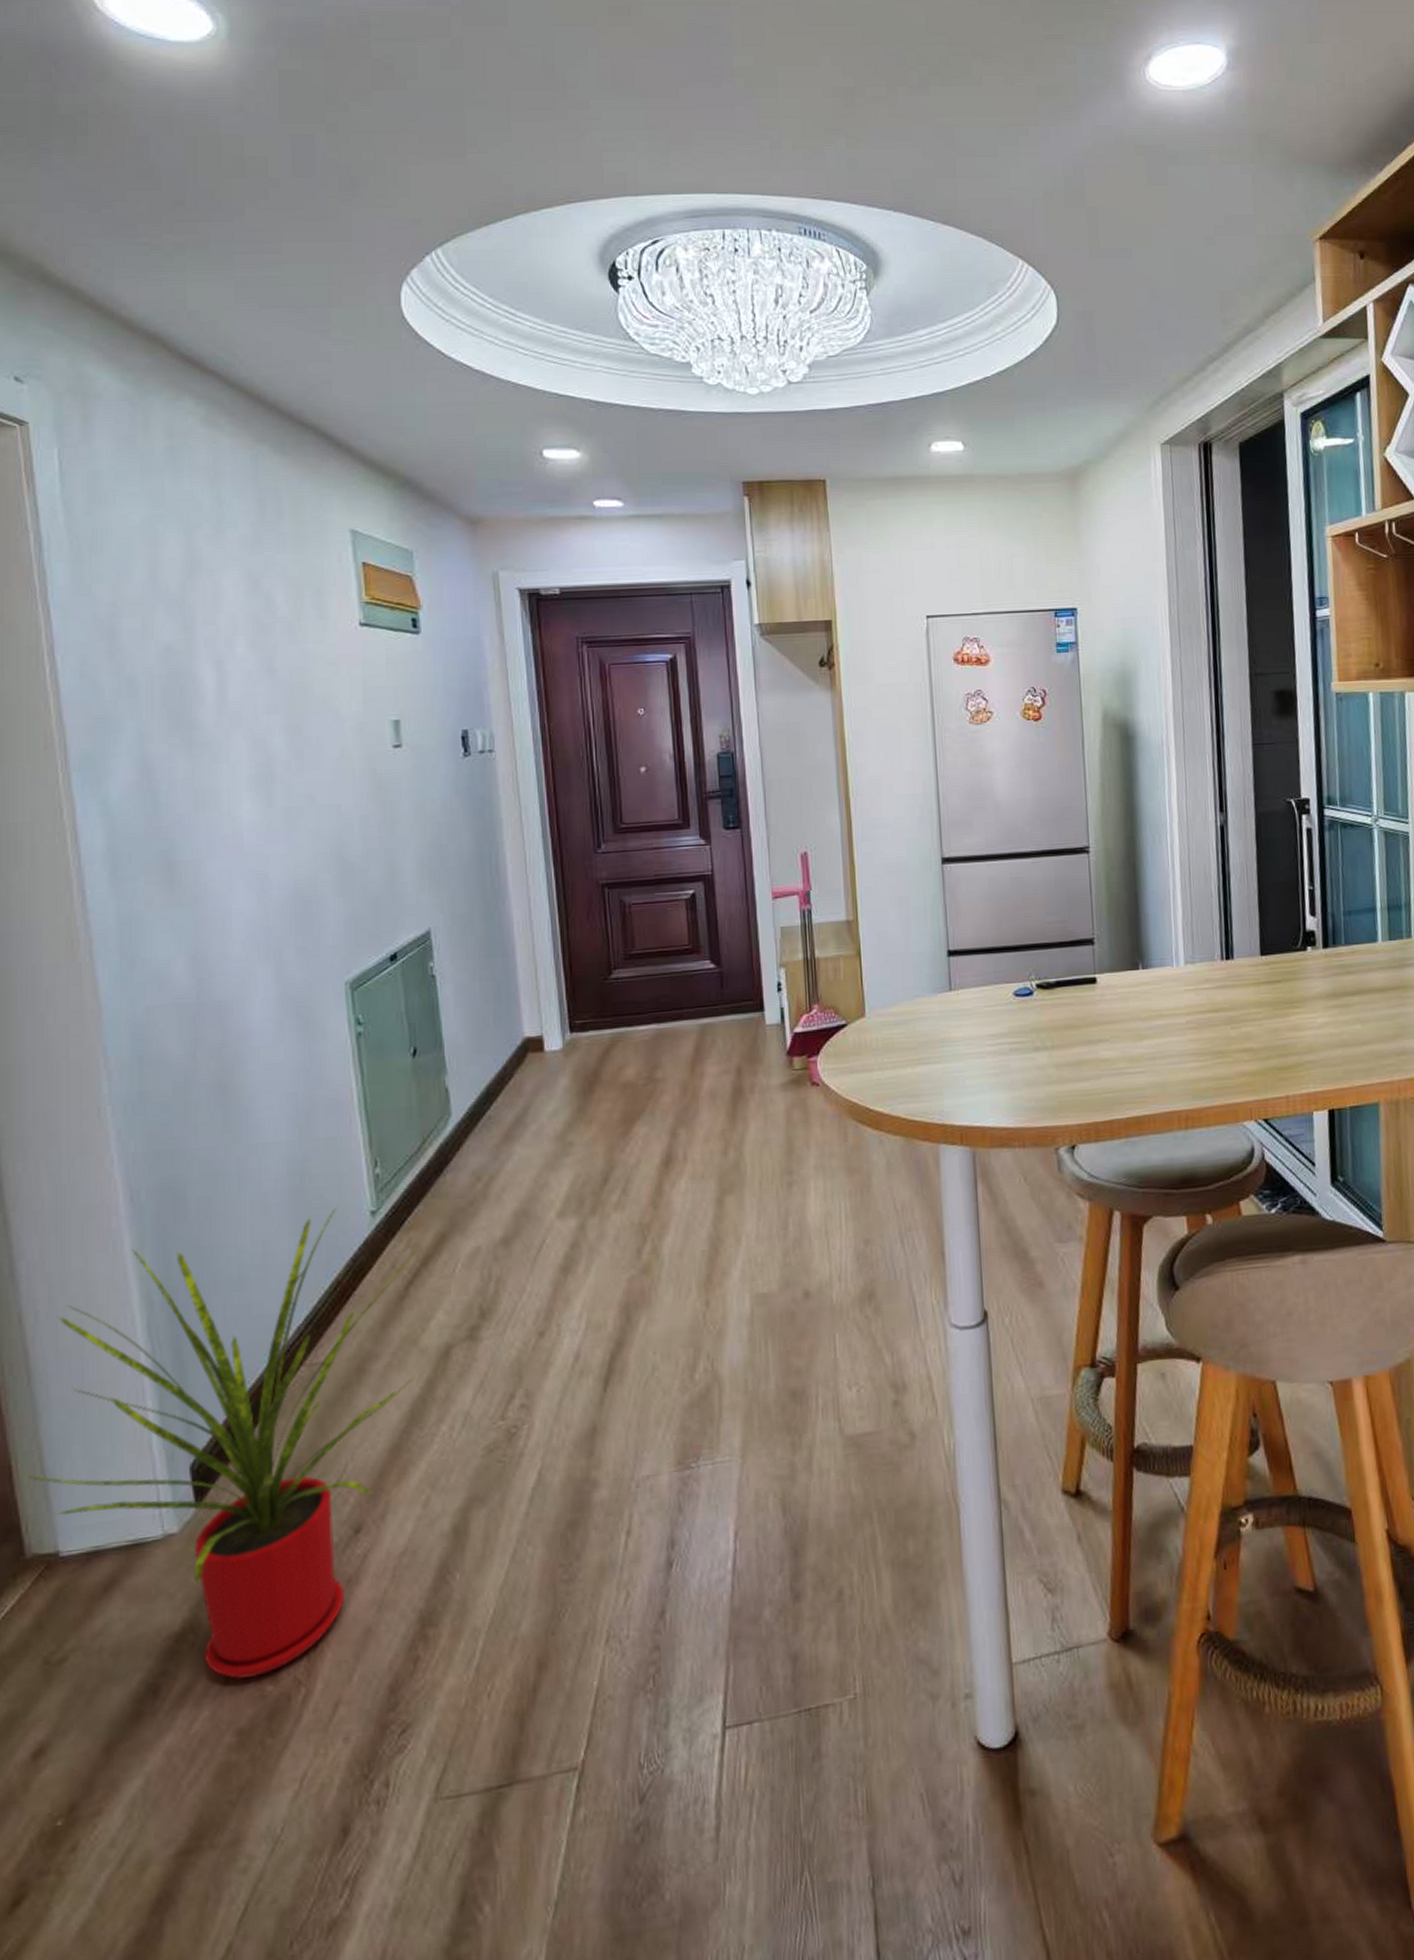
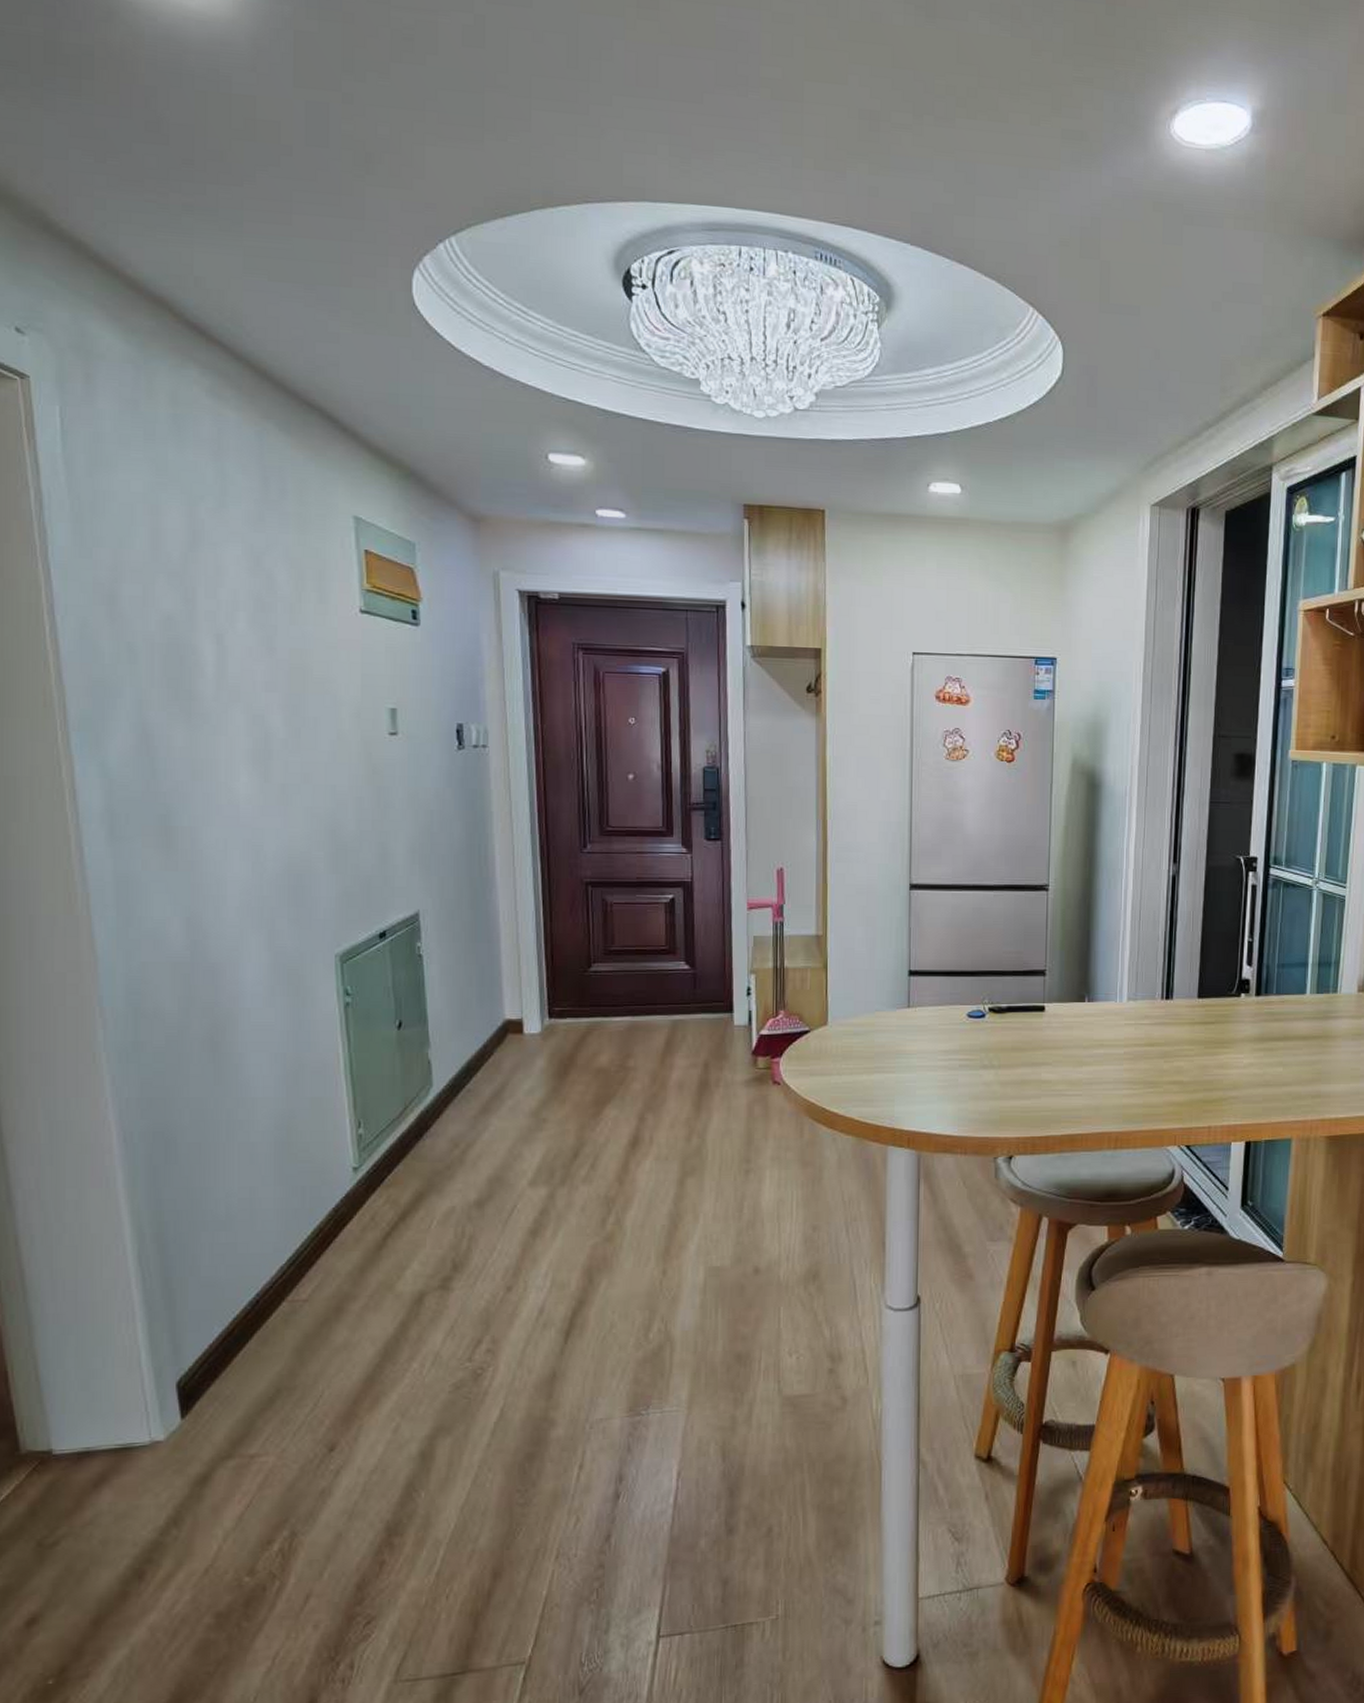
house plant: present [21,1206,419,1680] -> none [17,1161,398,1571]

